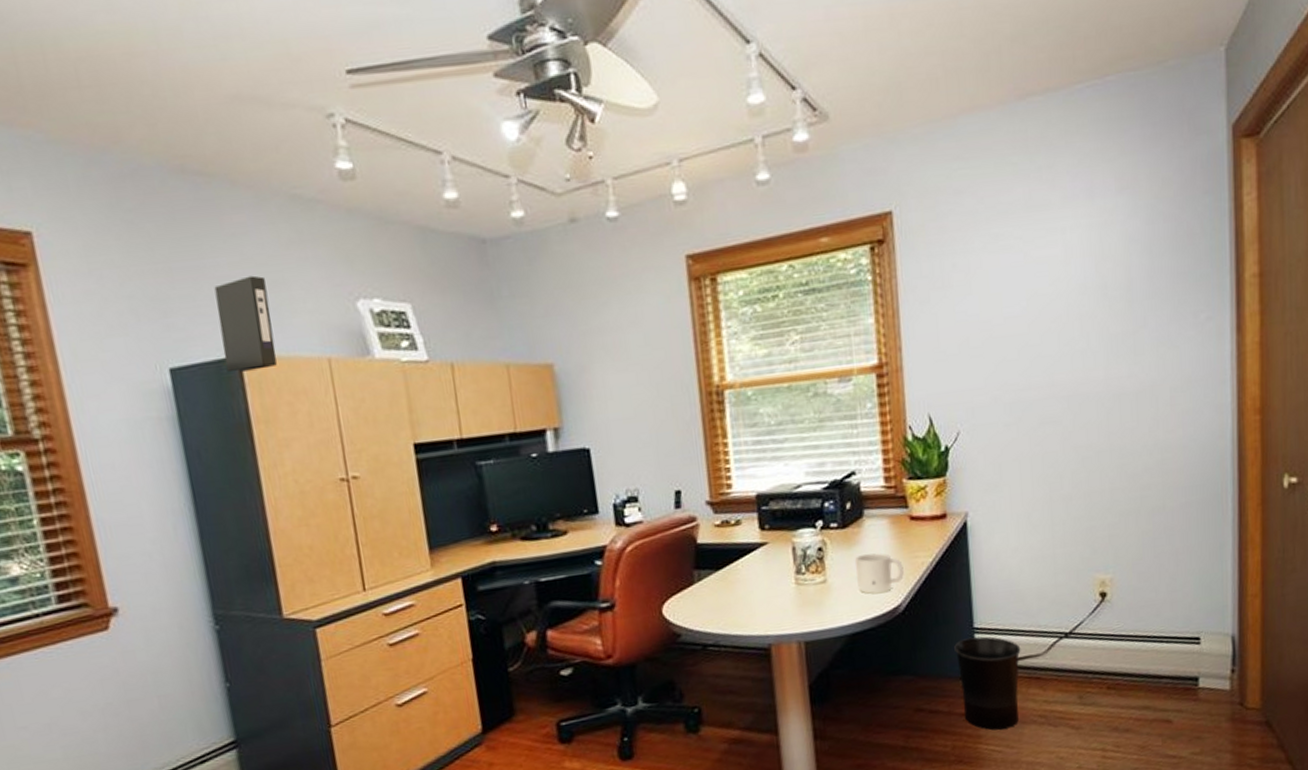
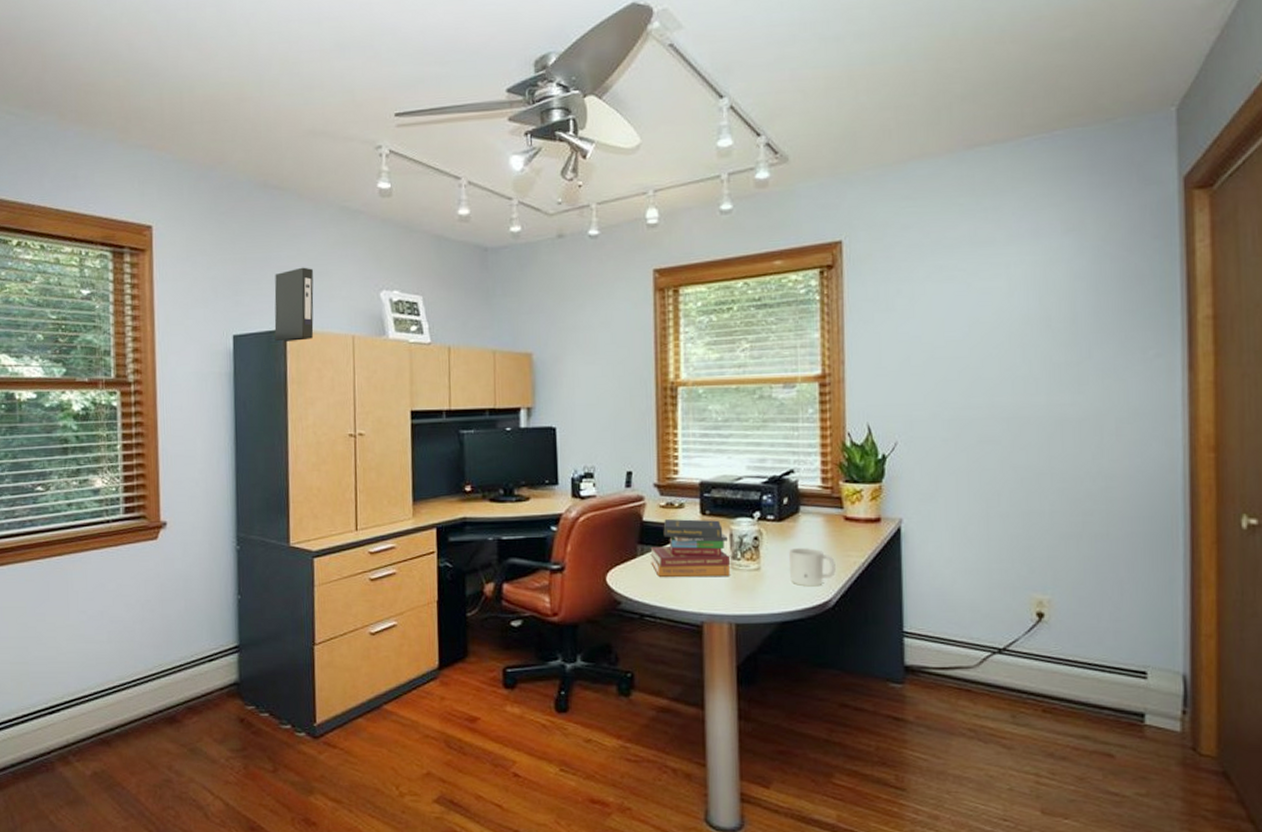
books: none [708,533,796,602] -> present [650,519,731,577]
waste bin: present [954,636,1021,730] -> none [883,641,951,737]

